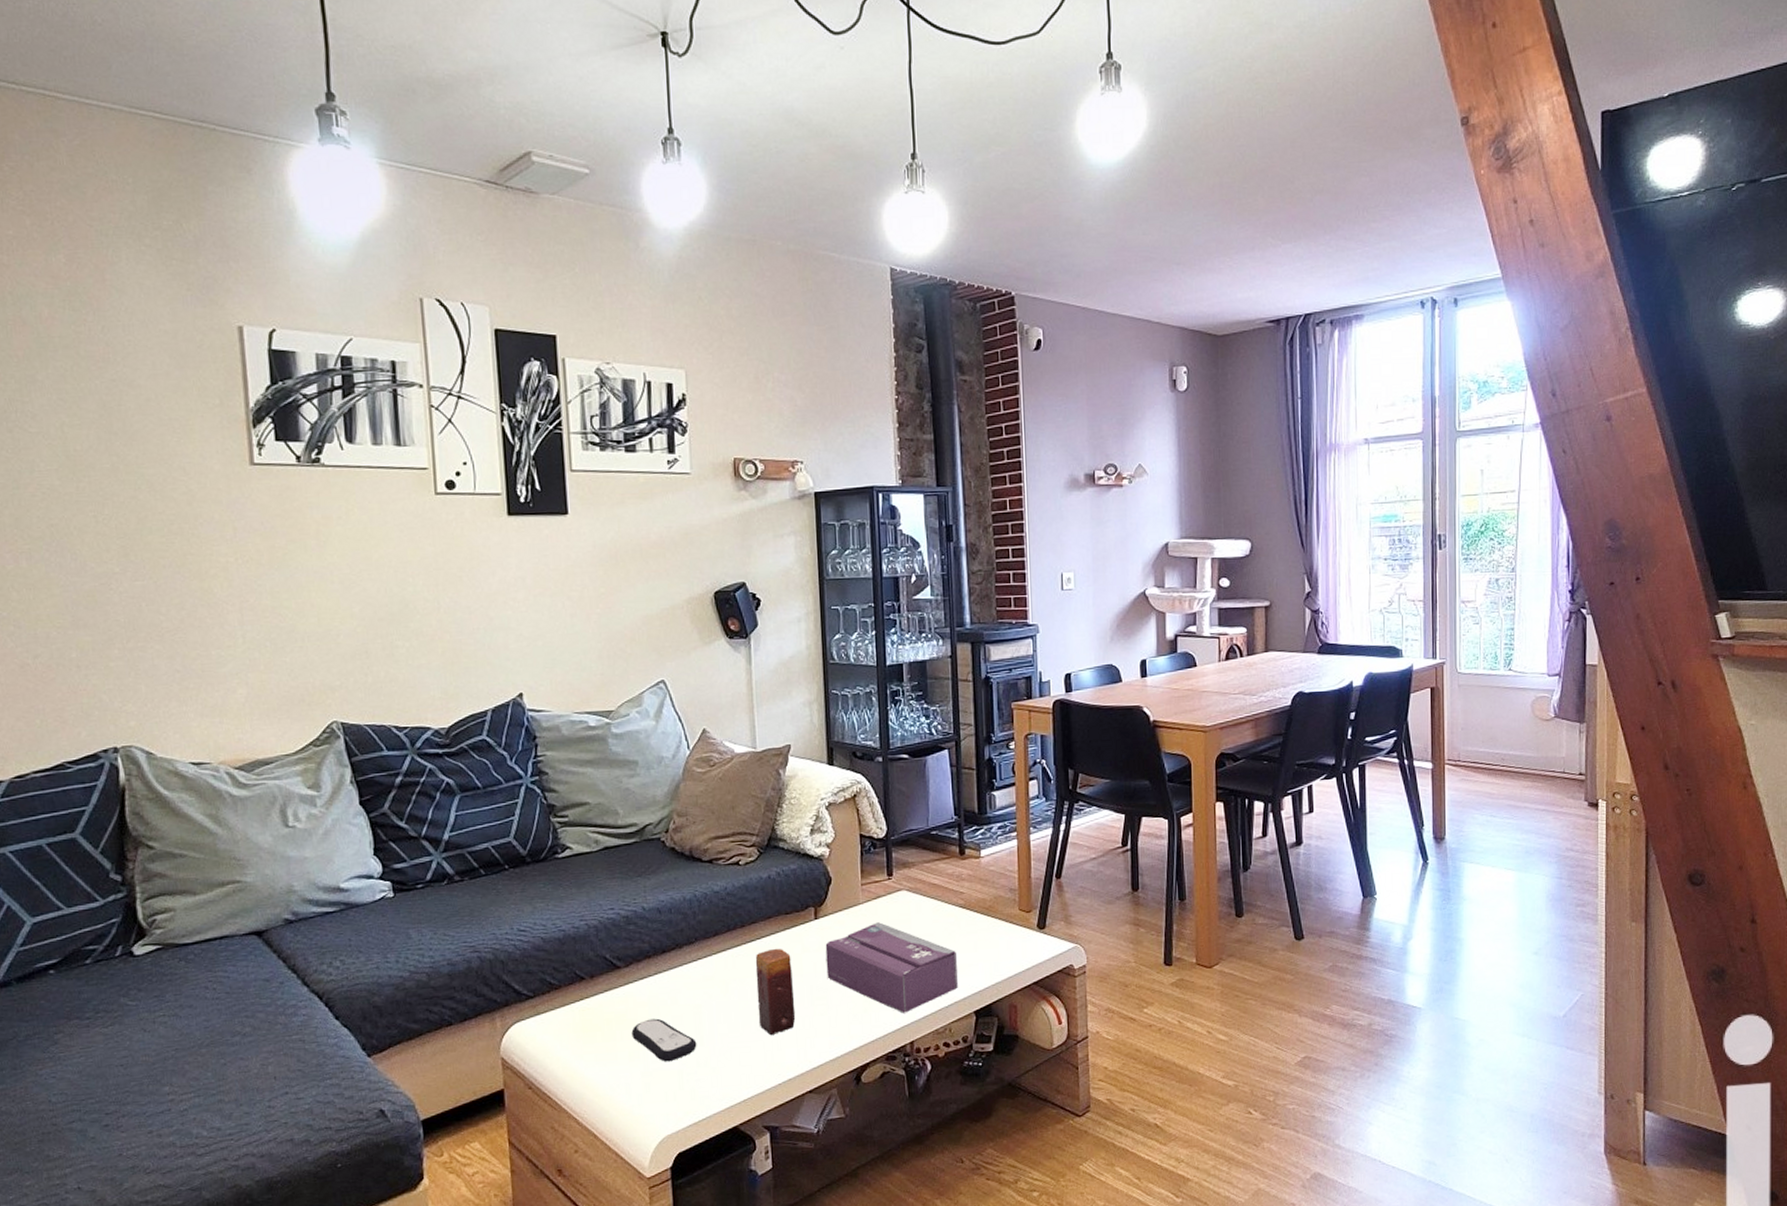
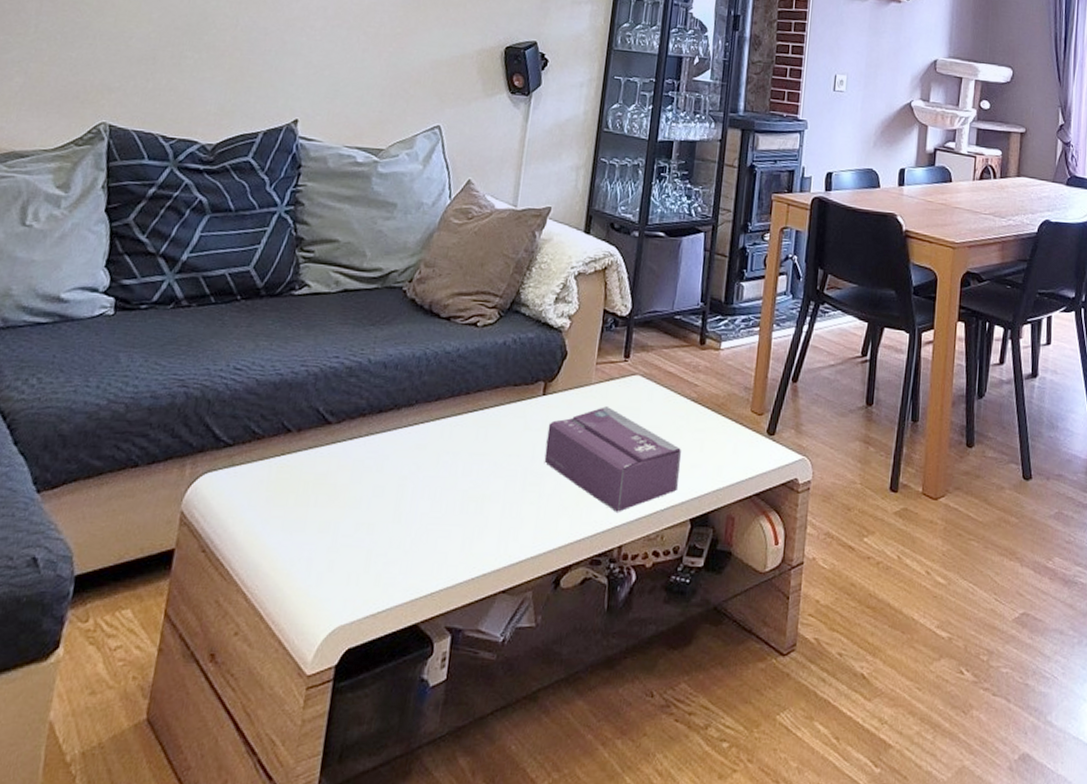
remote control: present [631,1018,697,1062] -> none [326,485,394,538]
candle: present [755,948,796,1035] -> none [463,422,511,520]

